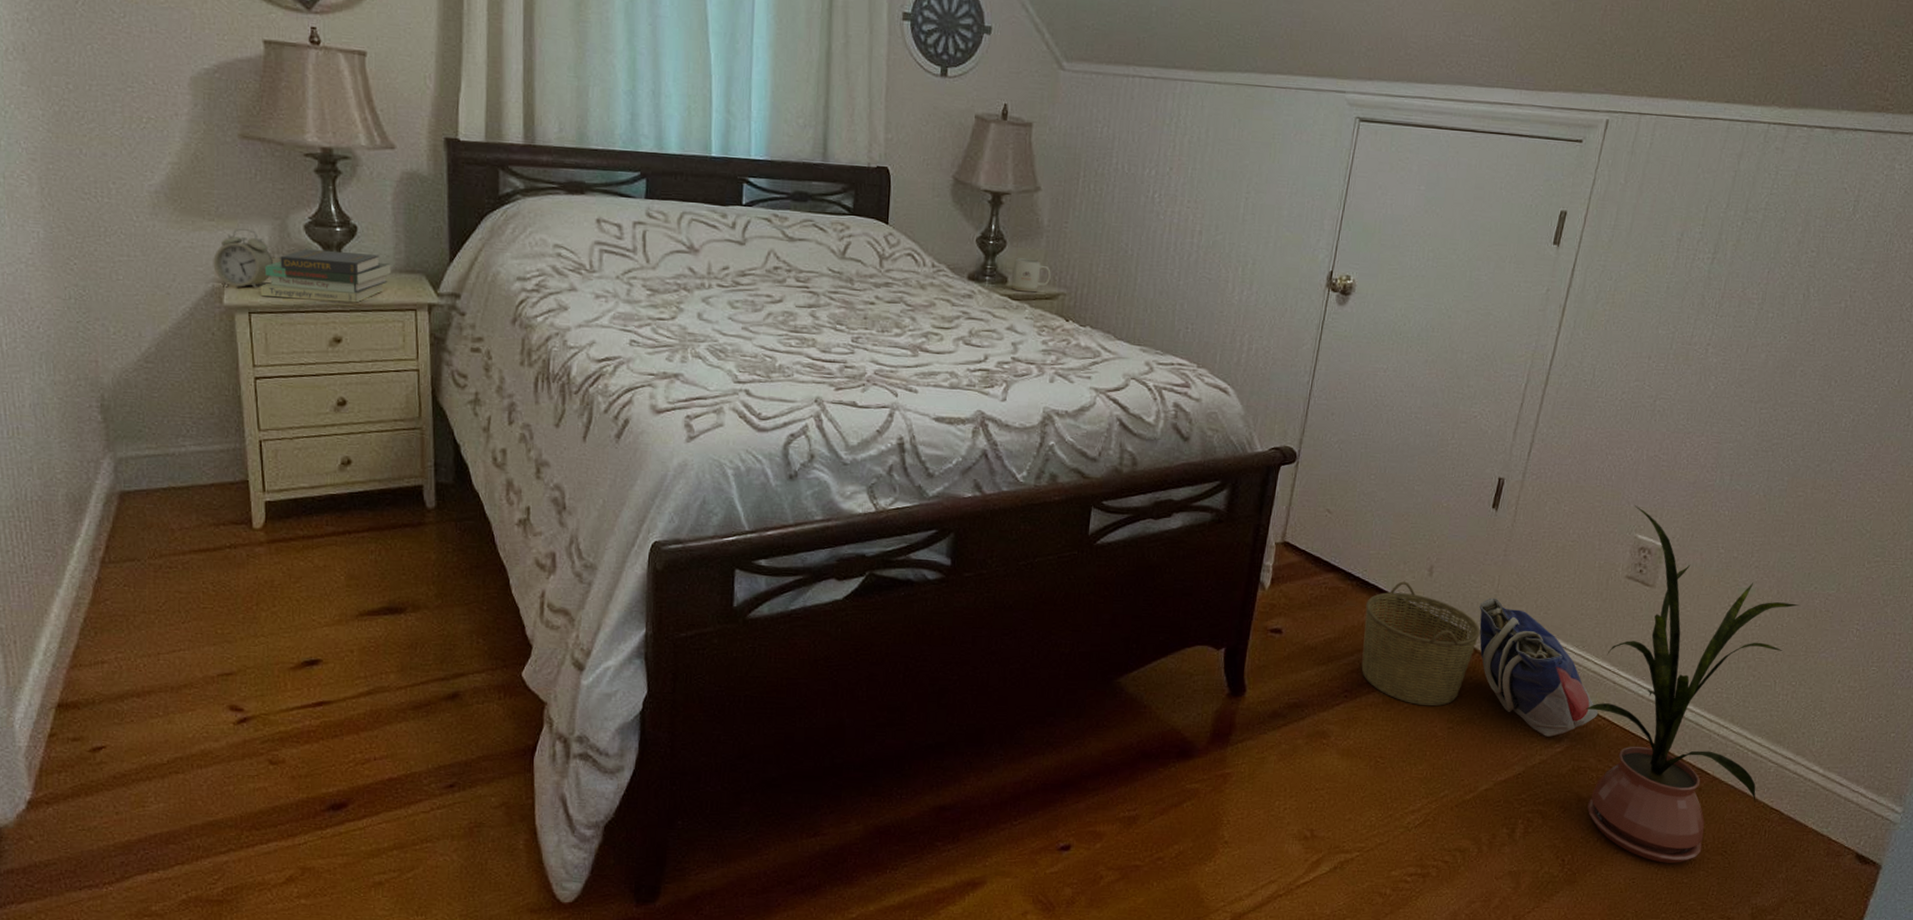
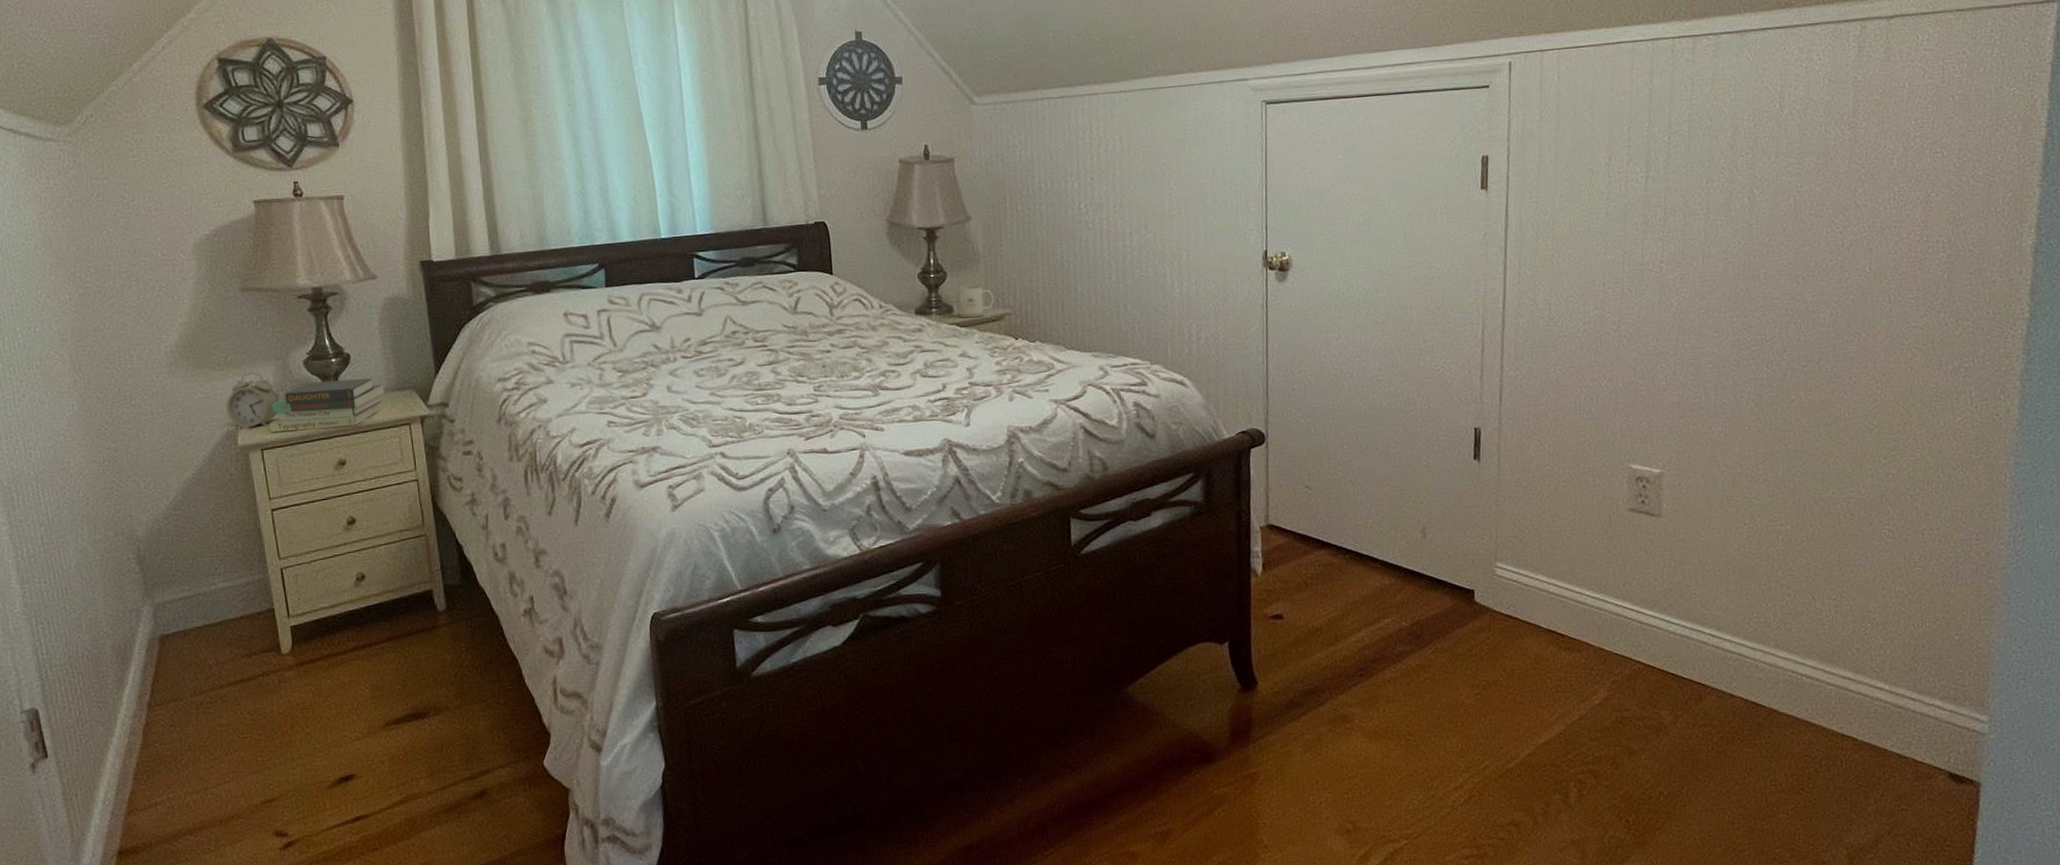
basket: present [1361,581,1480,707] -> none [1364,547,1488,675]
tote bag: present [1479,598,1599,737] -> none [1481,551,1631,690]
house plant: present [1583,505,1800,863] -> none [1614,435,1823,811]

